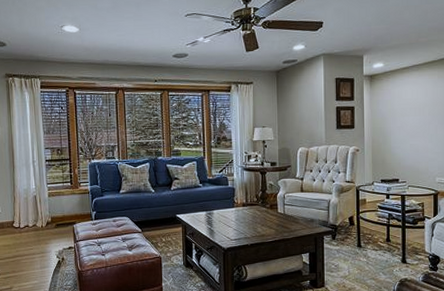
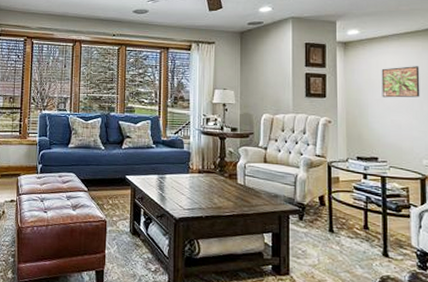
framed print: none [402,94,435,125] -> present [381,66,420,98]

